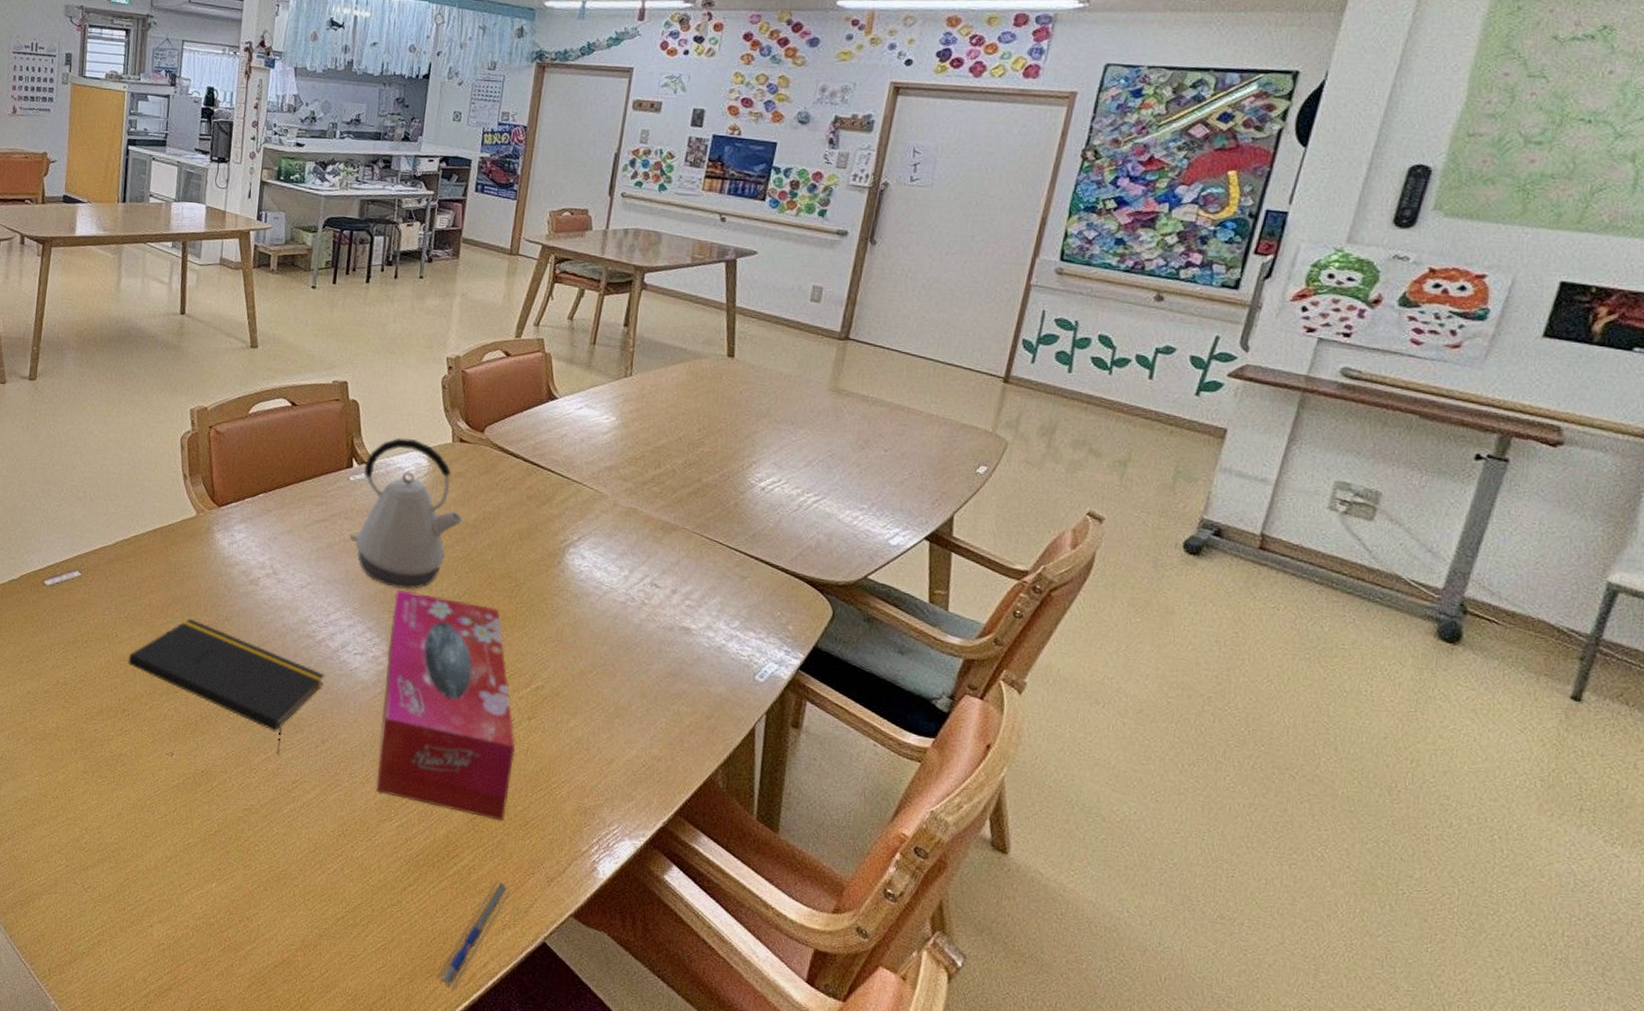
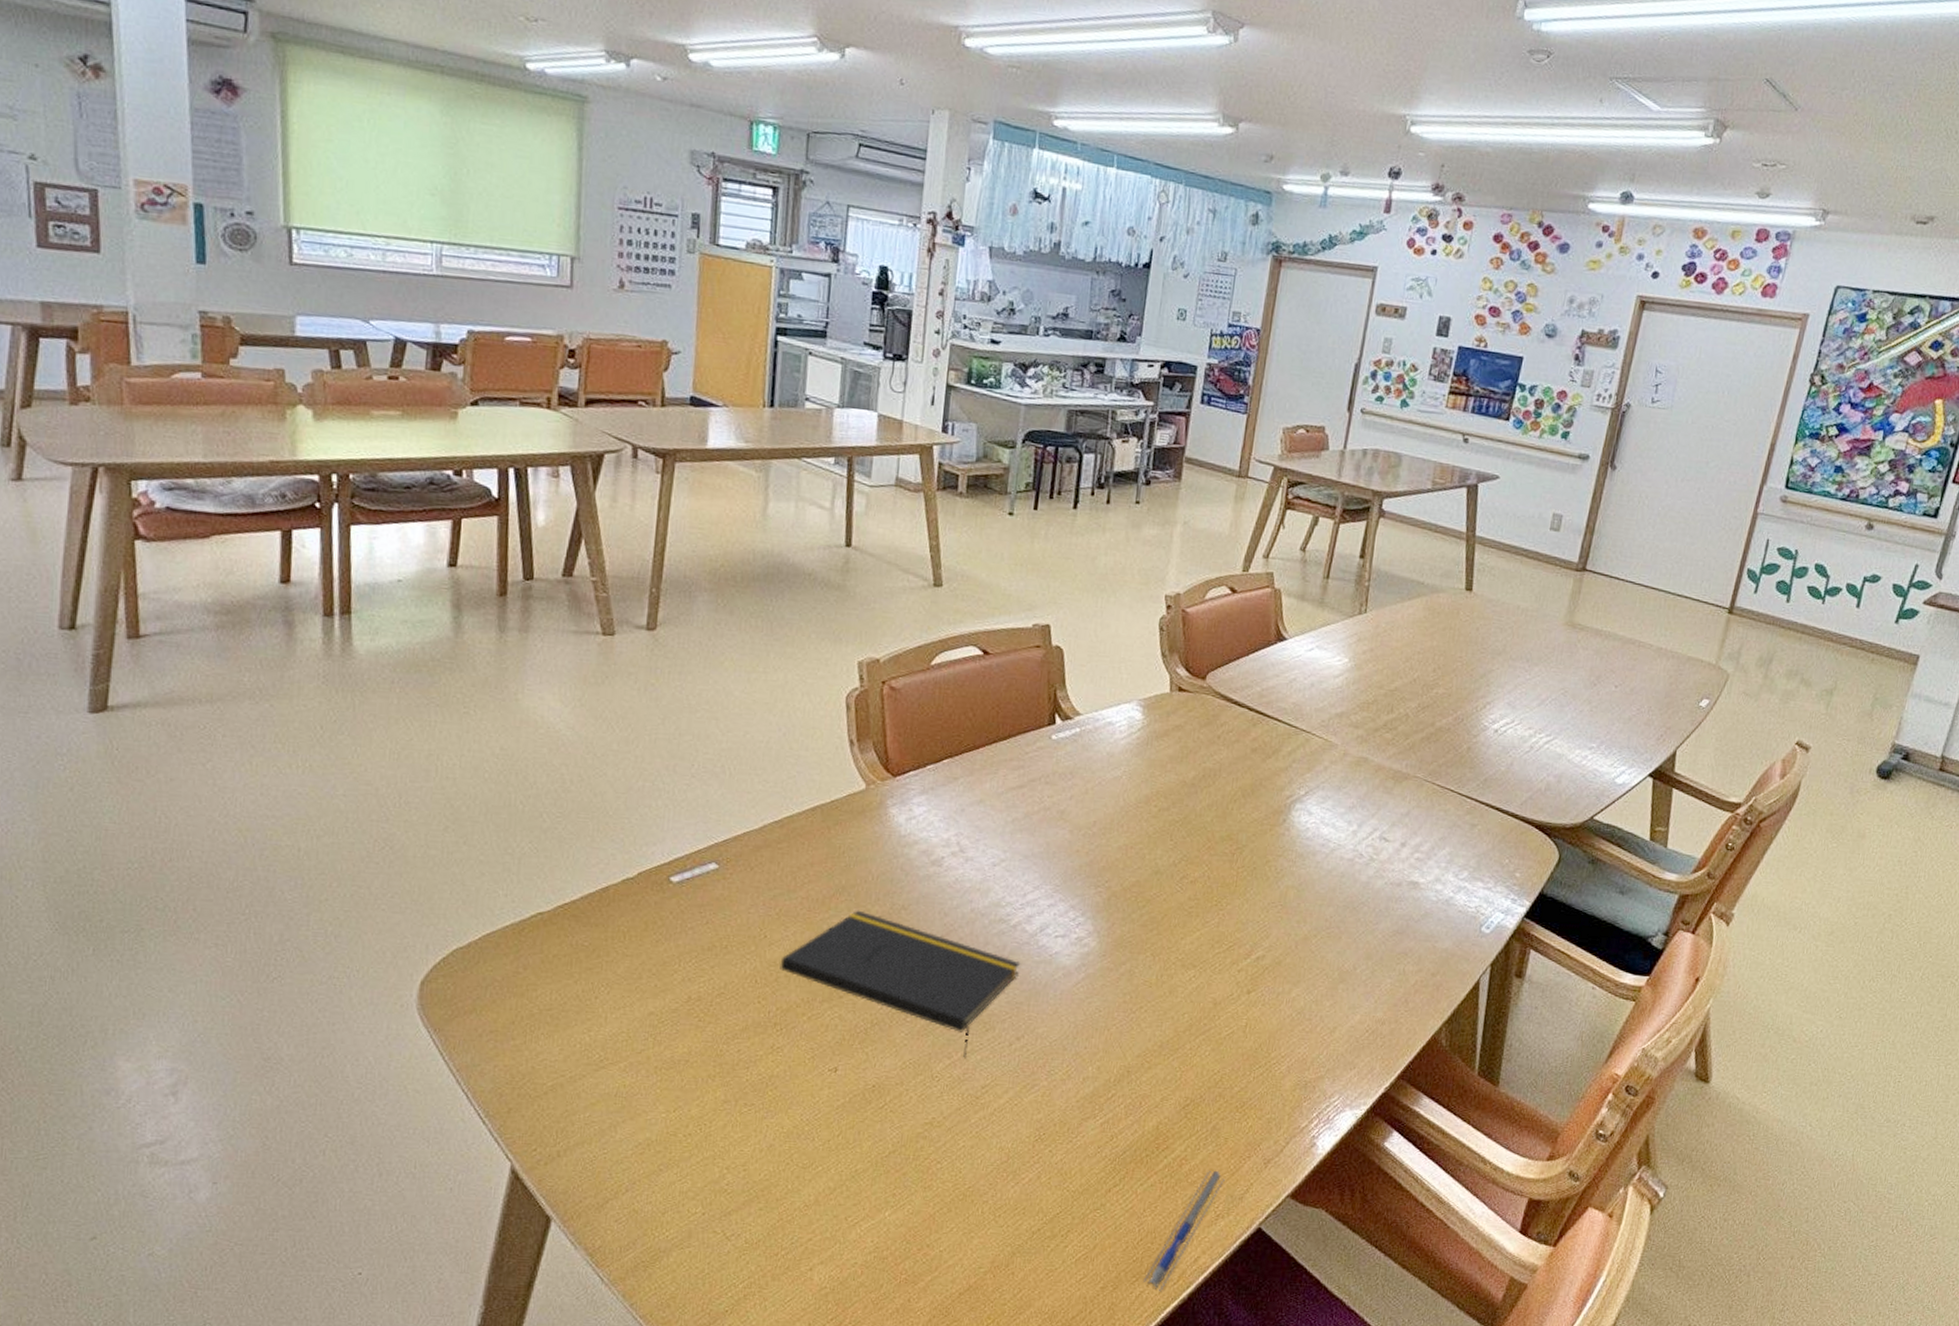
kettle: present [348,438,464,589] -> none [1049,688,1181,860]
tissue box: present [376,589,515,821] -> none [1078,860,1233,1104]

